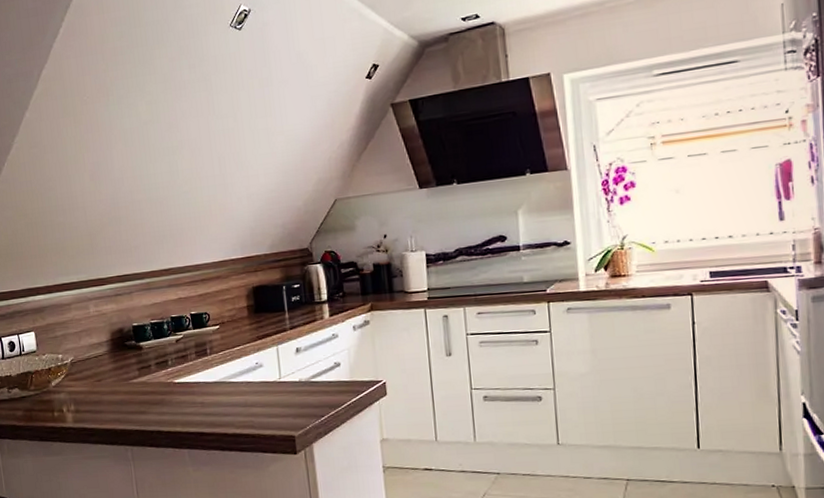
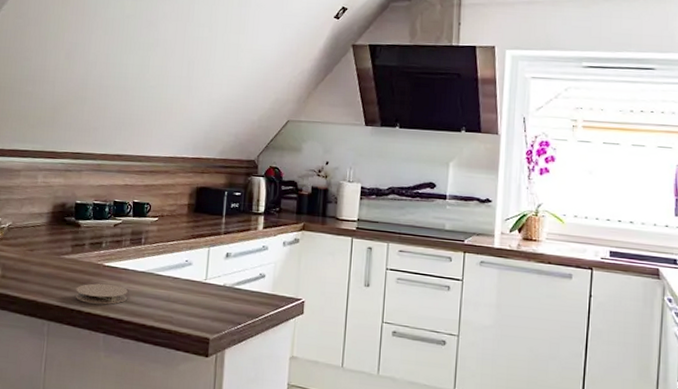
coaster: none [151,399,204,422] -> present [75,283,128,305]

